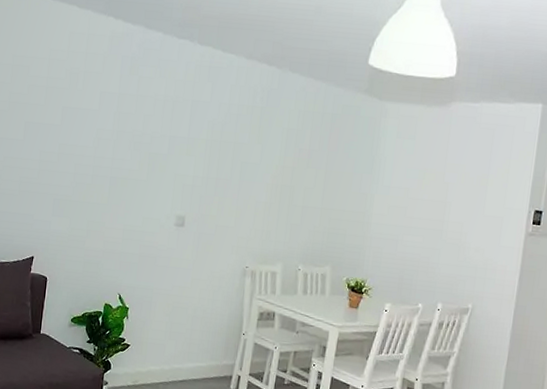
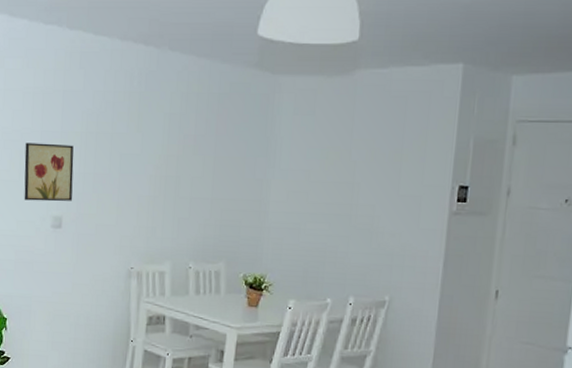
wall art: none [150,146,199,203] -> present [24,143,74,202]

